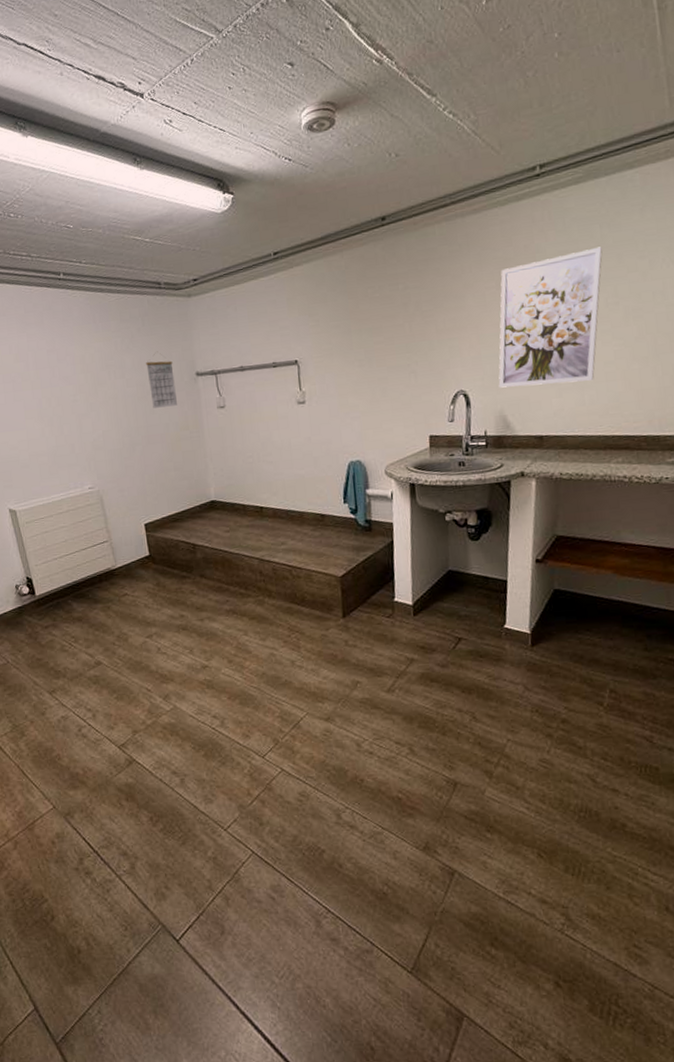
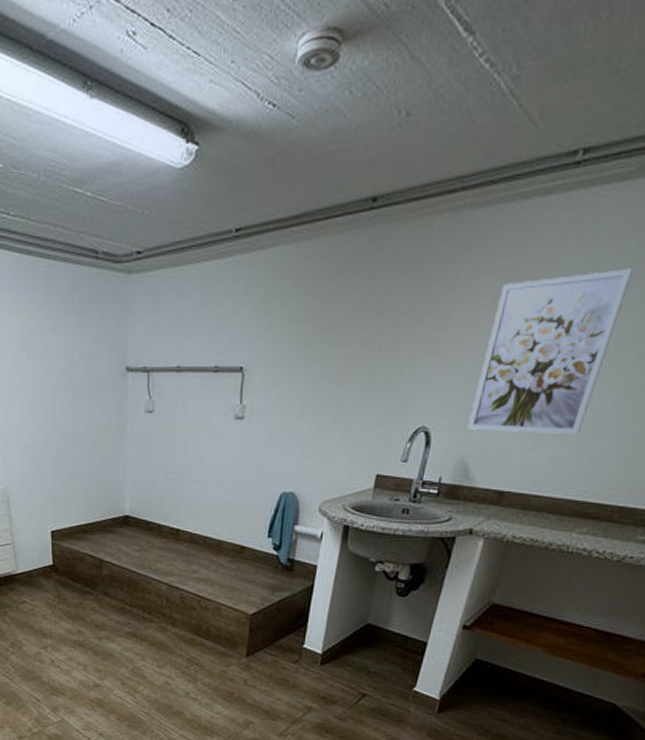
calendar: present [146,351,178,408] -> none [71,336,102,403]

